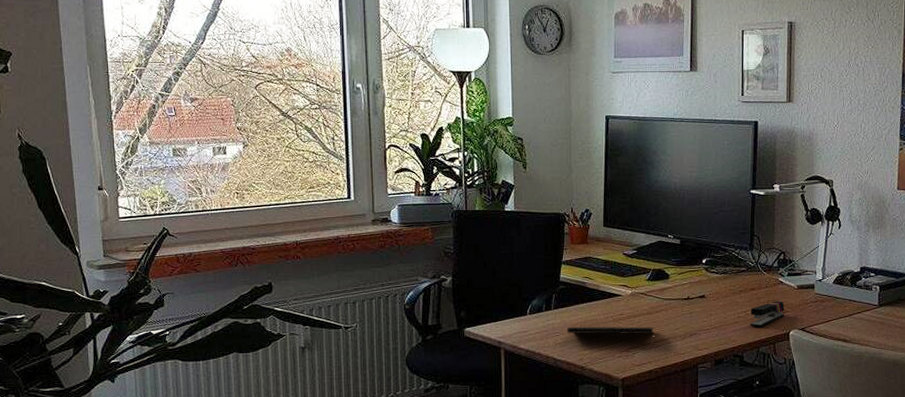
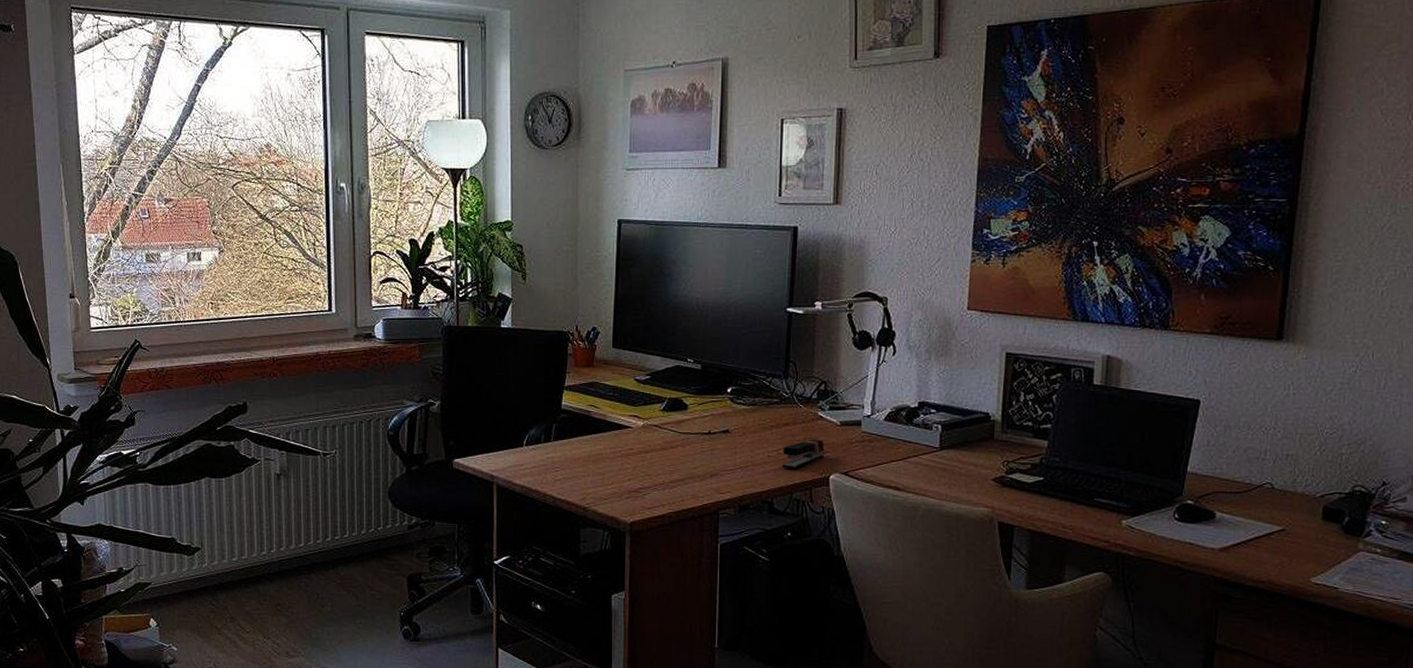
notepad: present [567,326,655,344] -> none [568,461,669,485]

